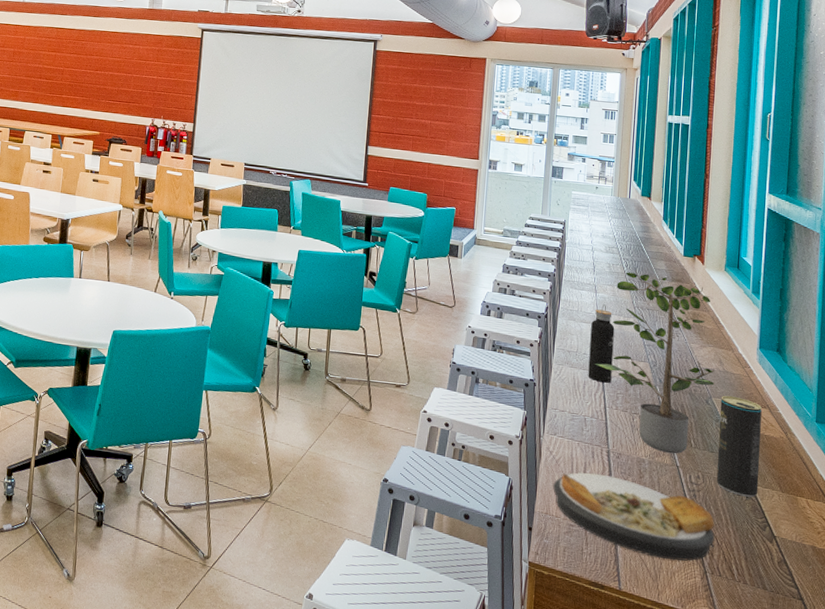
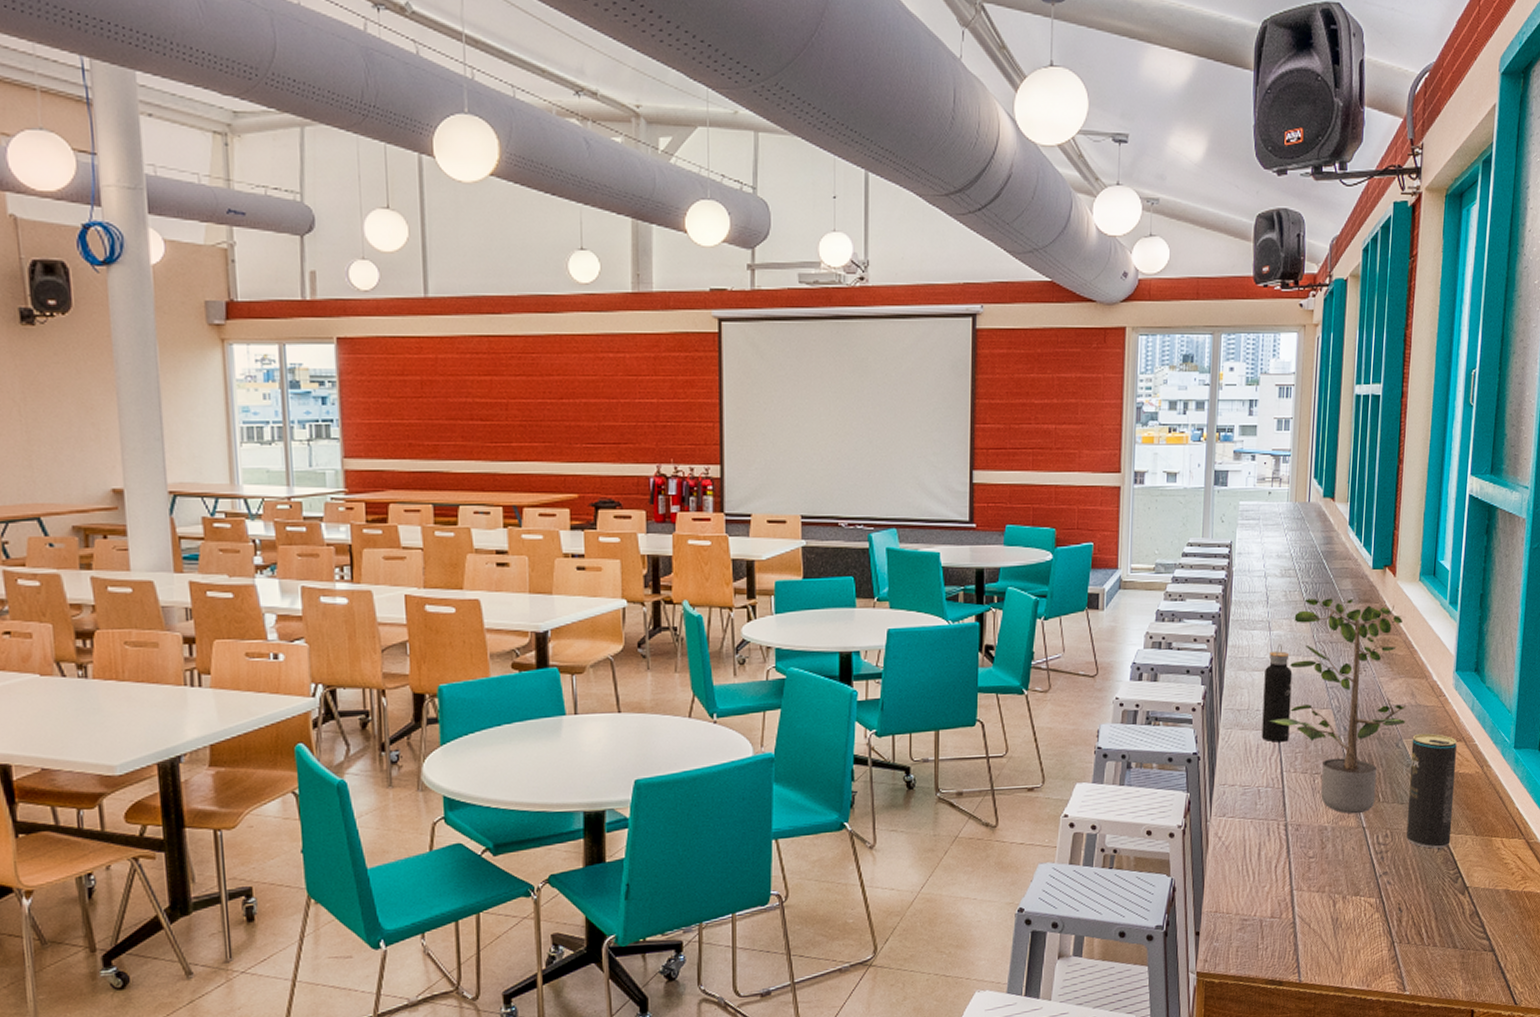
plate: present [553,472,715,561] -> none [1223,853,1404,937]

